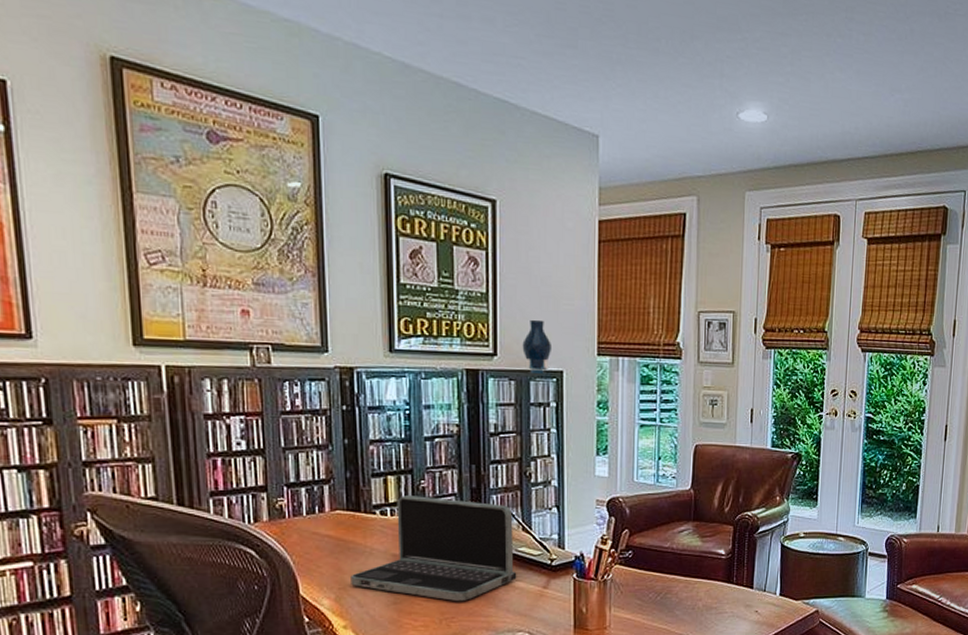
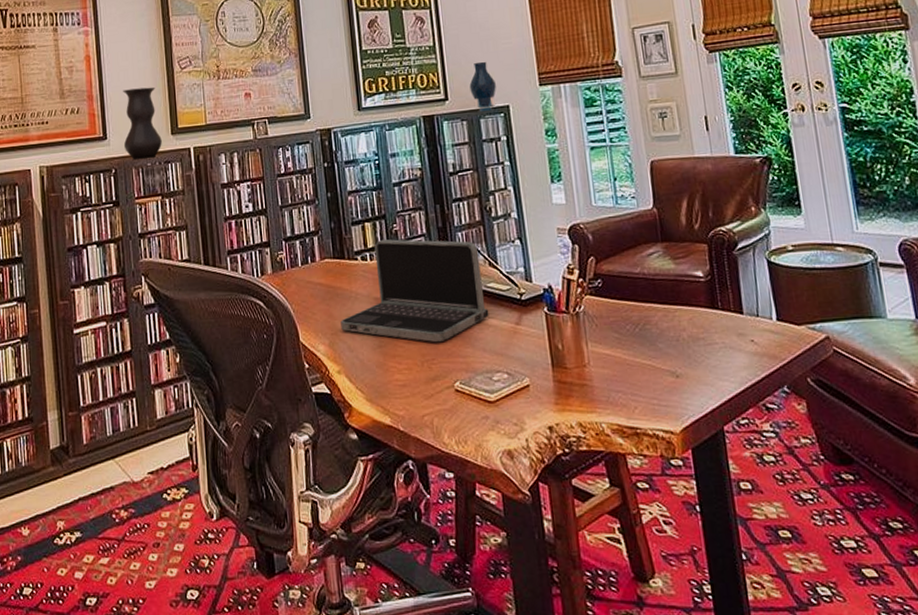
vase: none [58,277,119,372] -> present [123,87,162,161]

